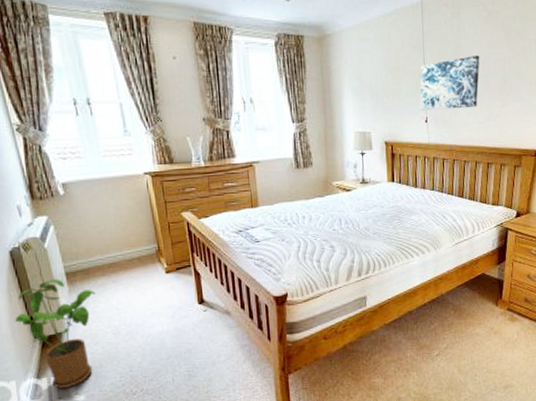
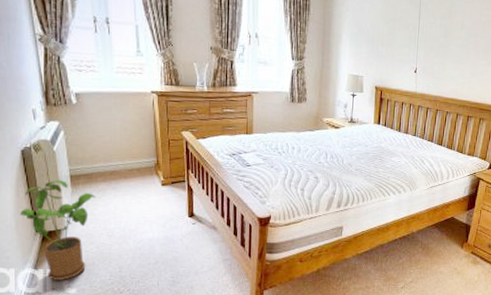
wall art: present [420,55,480,110] -> none [410,15,472,64]

